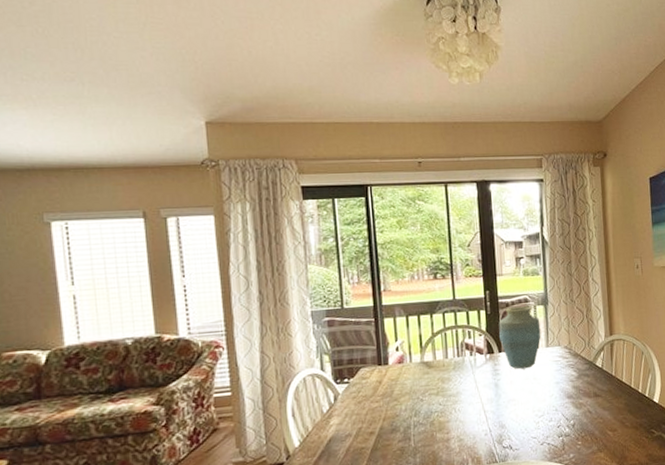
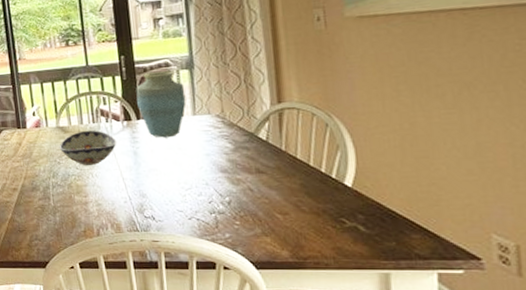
decorative bowl: none [422,364,480,401] -> present [59,130,117,165]

